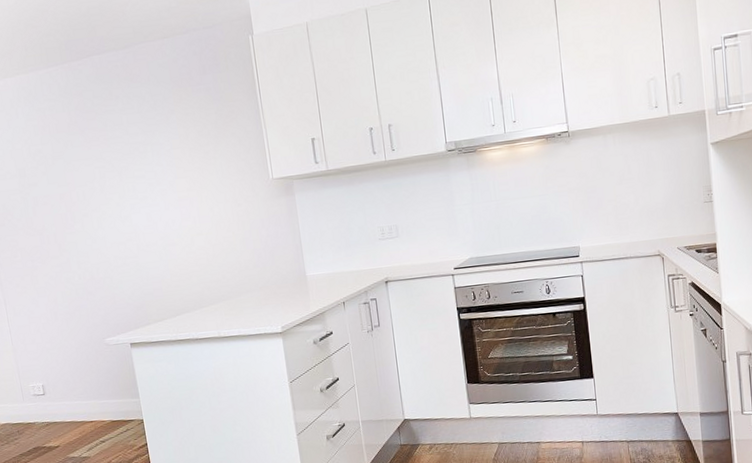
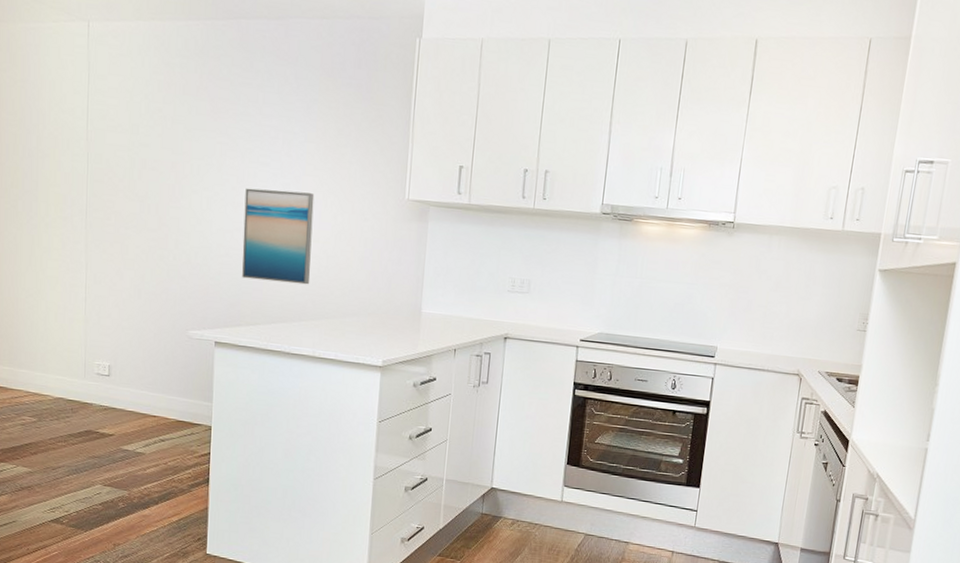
wall art: none [128,193,203,282] -> present [242,188,315,285]

